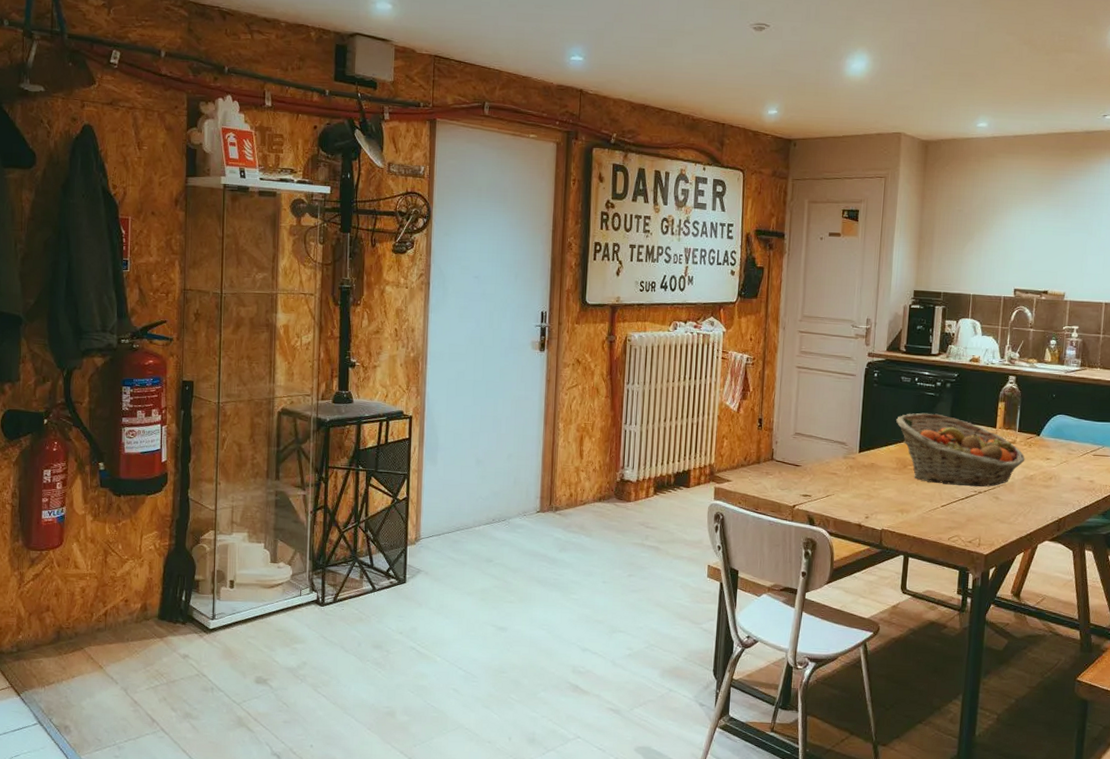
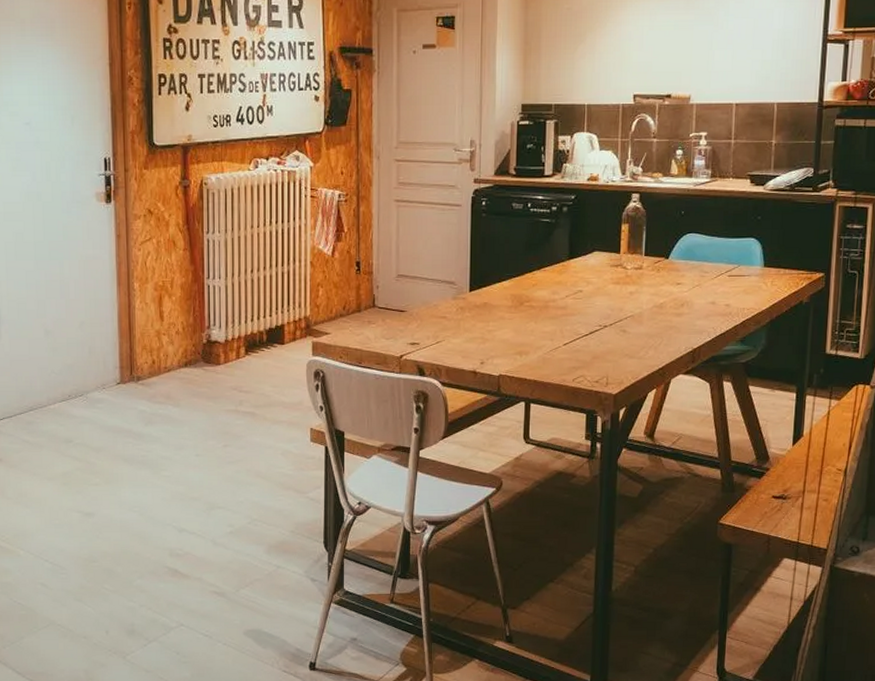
fruit basket: present [896,413,1025,487] -> none [509,242,654,321]

